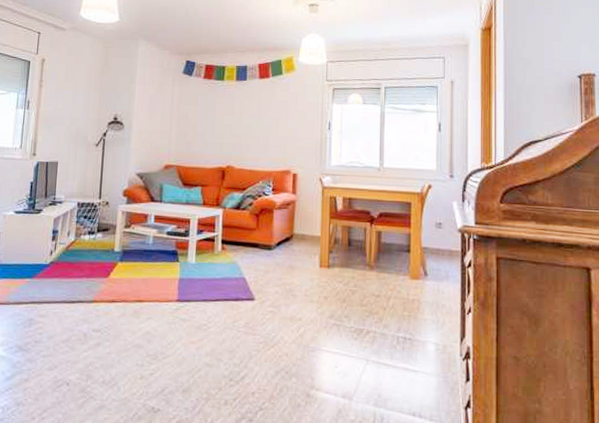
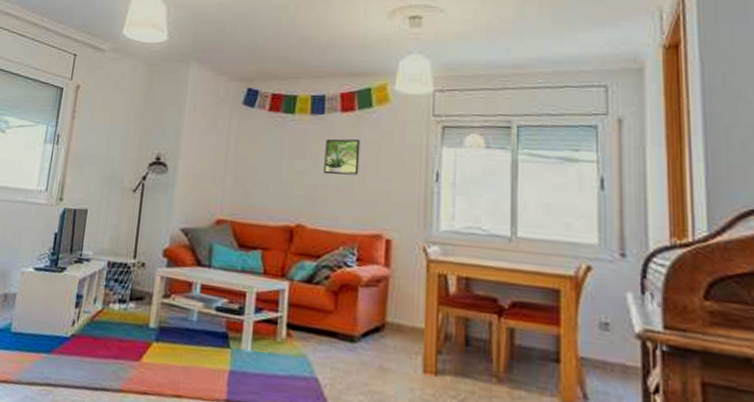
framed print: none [247,99,274,127] -> present [324,138,361,175]

